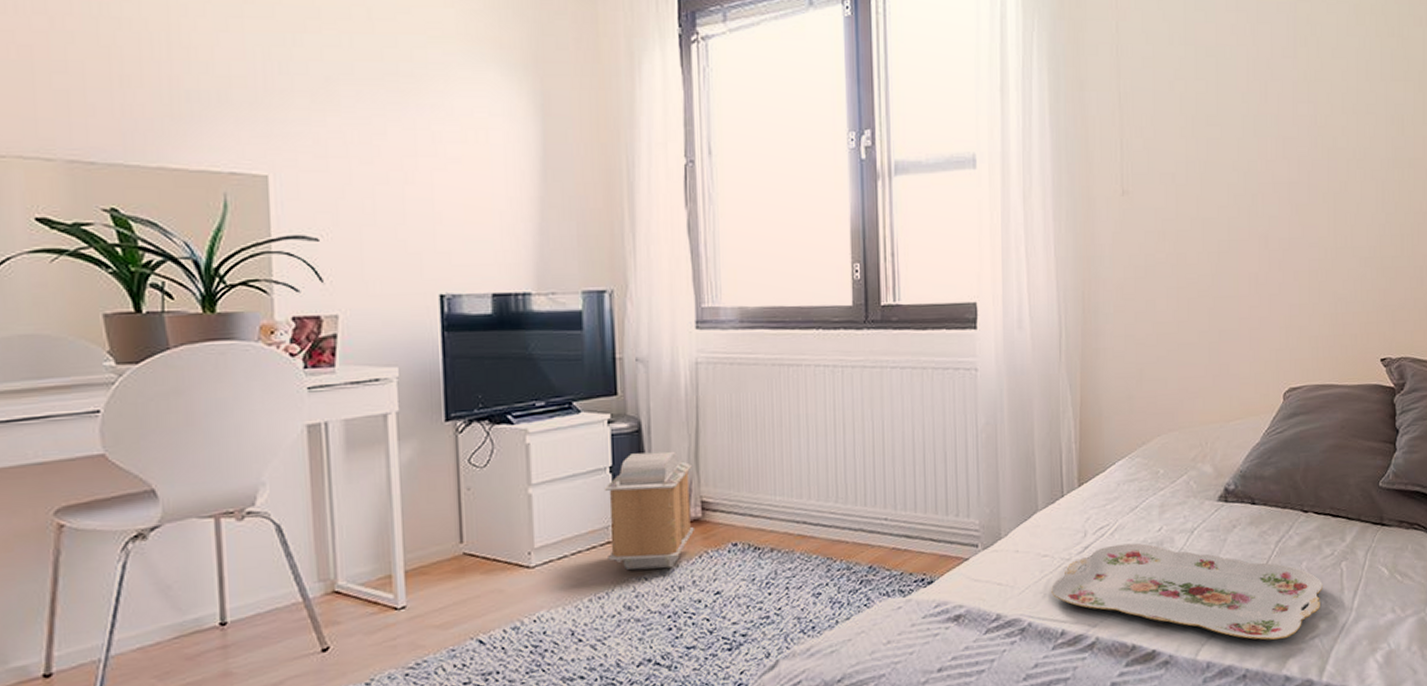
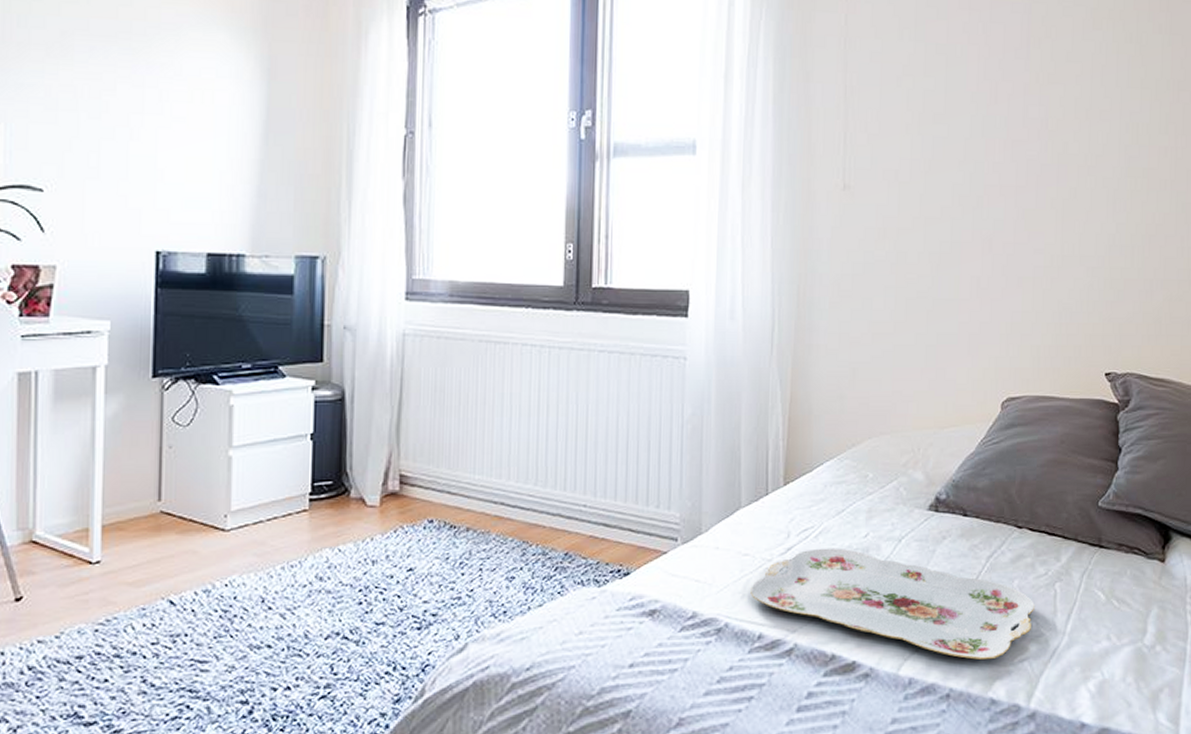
air purifier: present [605,451,696,571] -> none [303,422,393,542]

